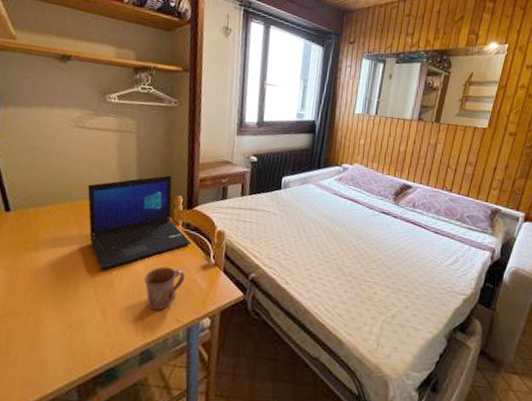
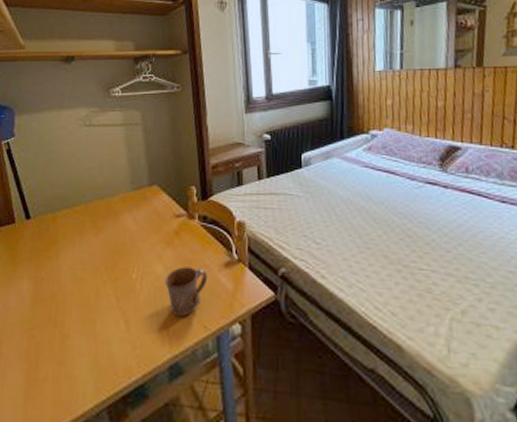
laptop: present [87,175,192,271] -> none [100,165,210,275]

